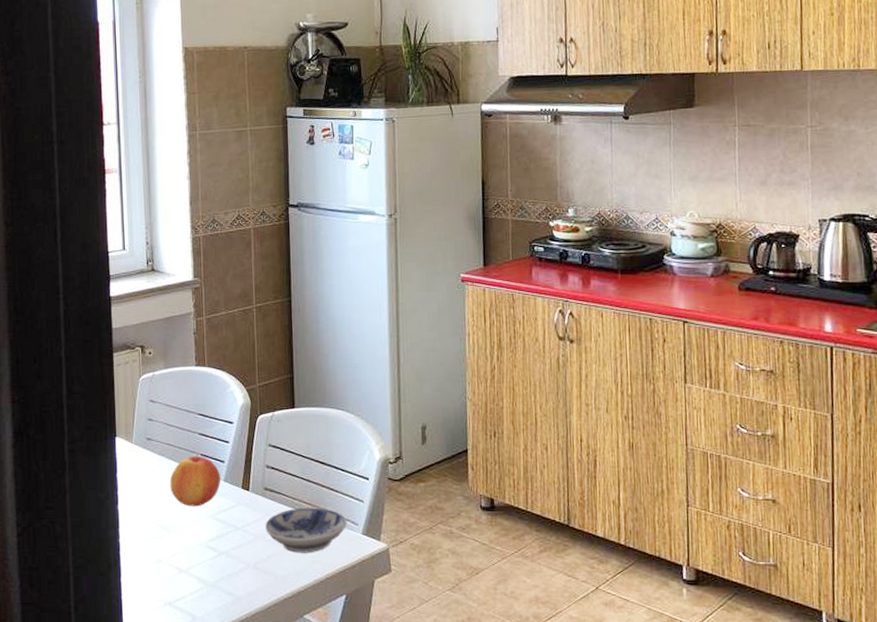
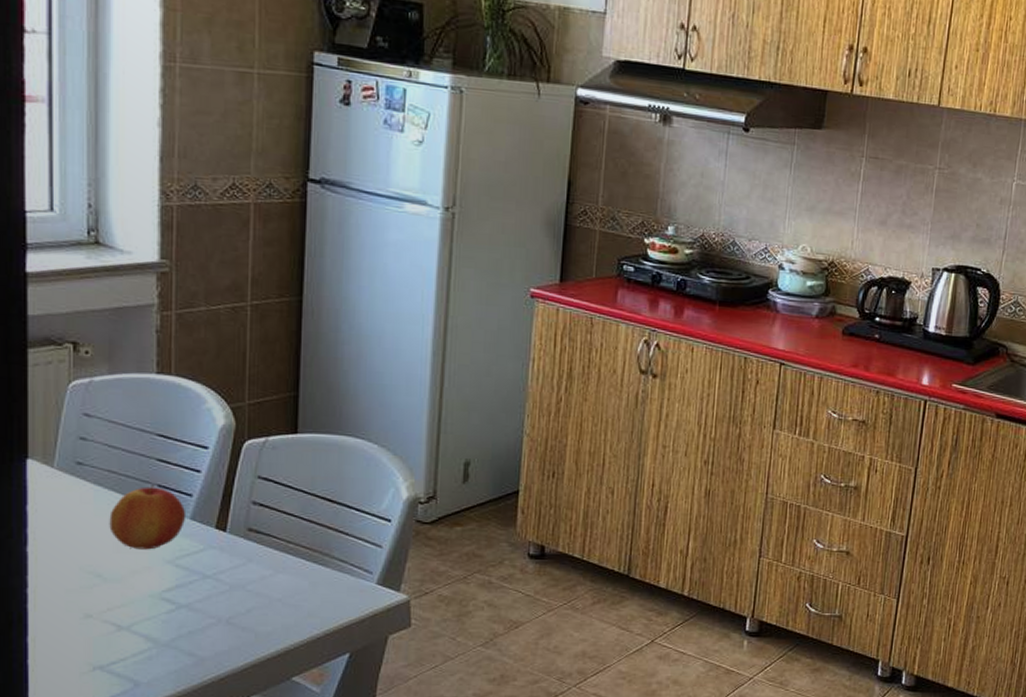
bowl: present [265,507,347,553] -> none [246,552,359,606]

